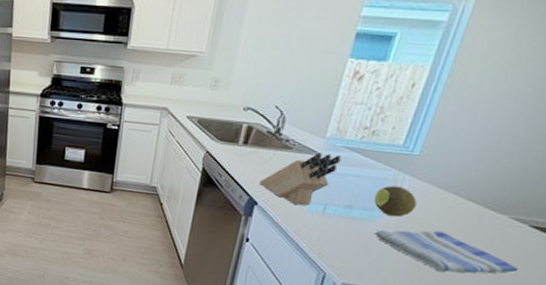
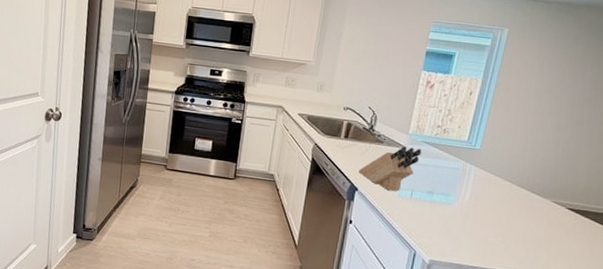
fruit: present [374,185,418,218] -> none [450,174,483,201]
dish towel: present [374,229,519,274] -> none [451,211,563,249]

